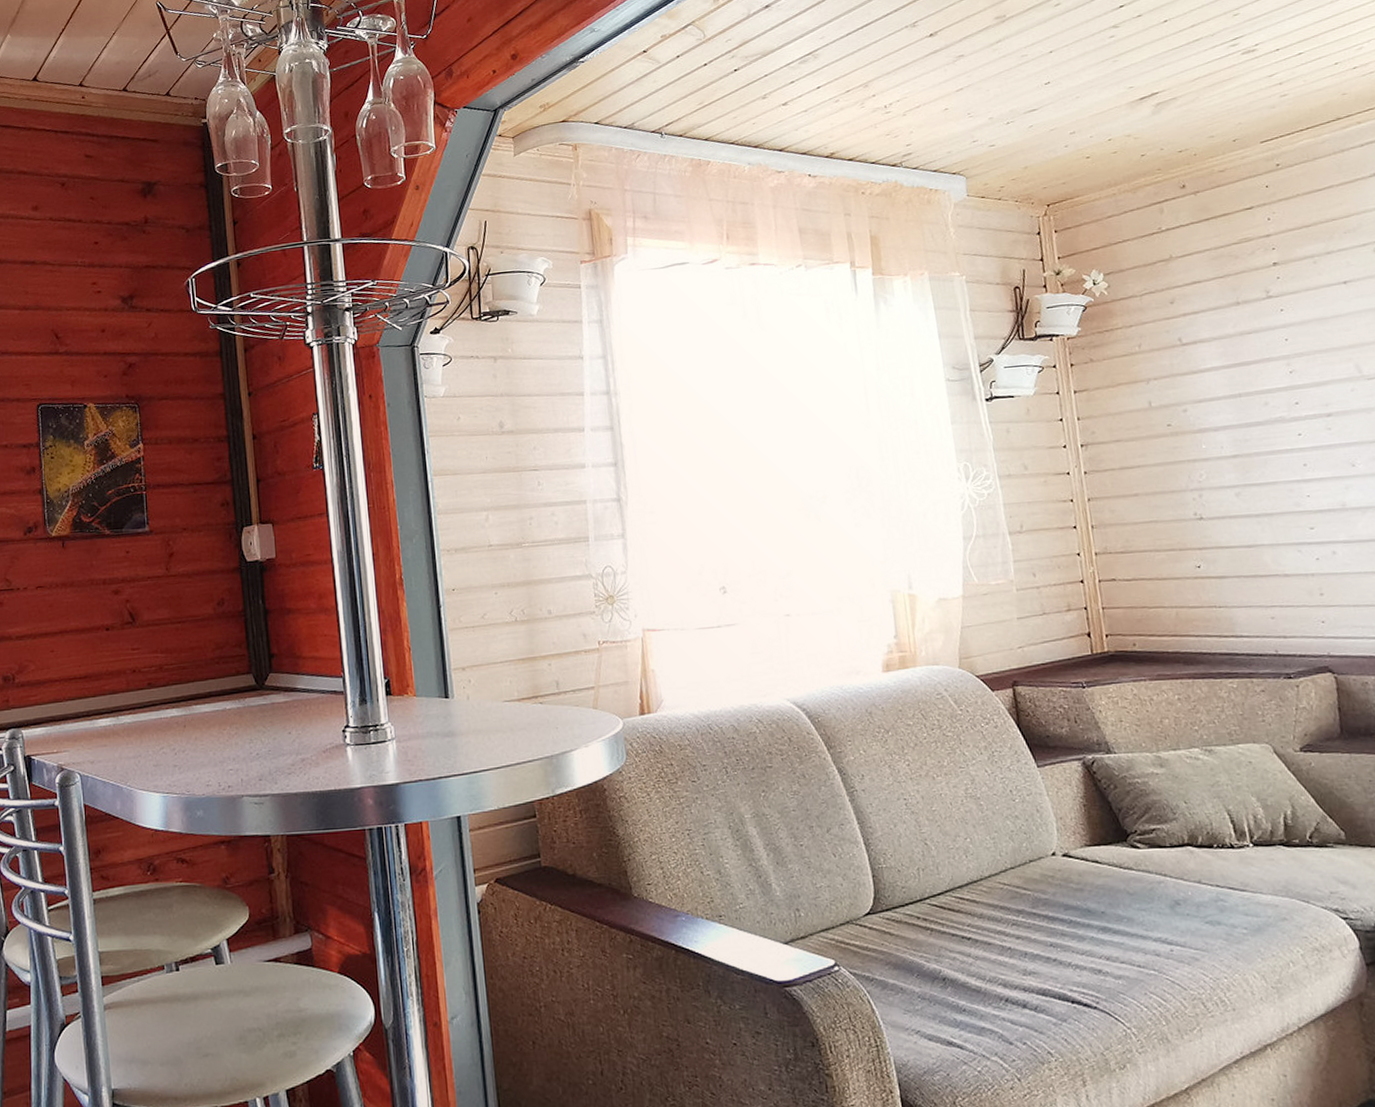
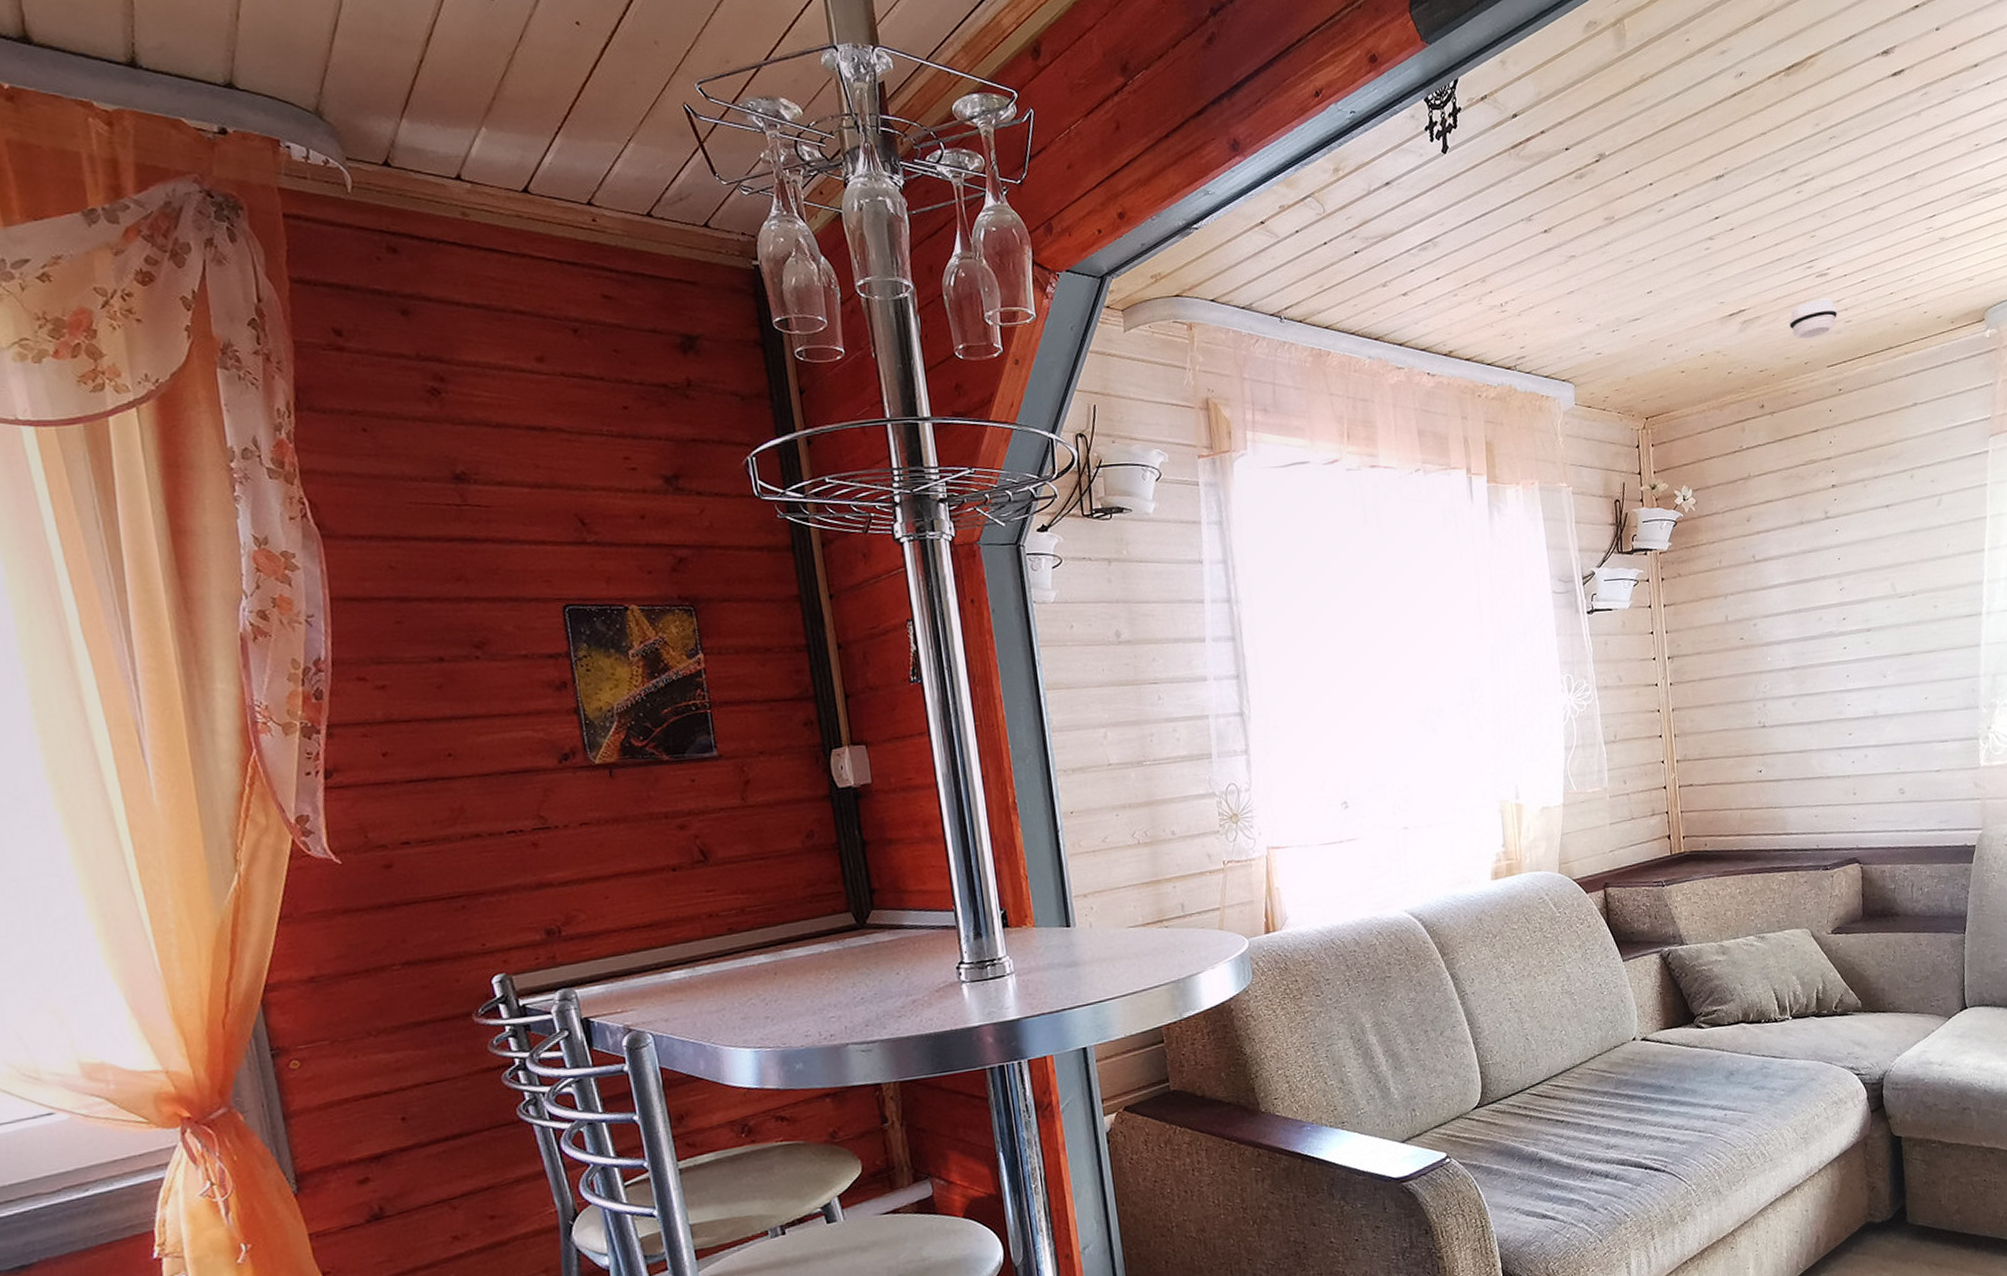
smoke detector: none [1211,74,1271,117] -> present [1789,299,1838,340]

